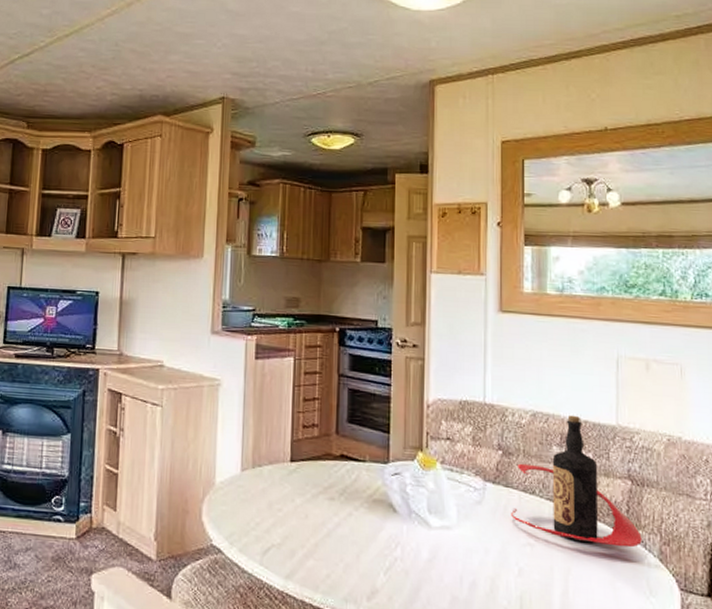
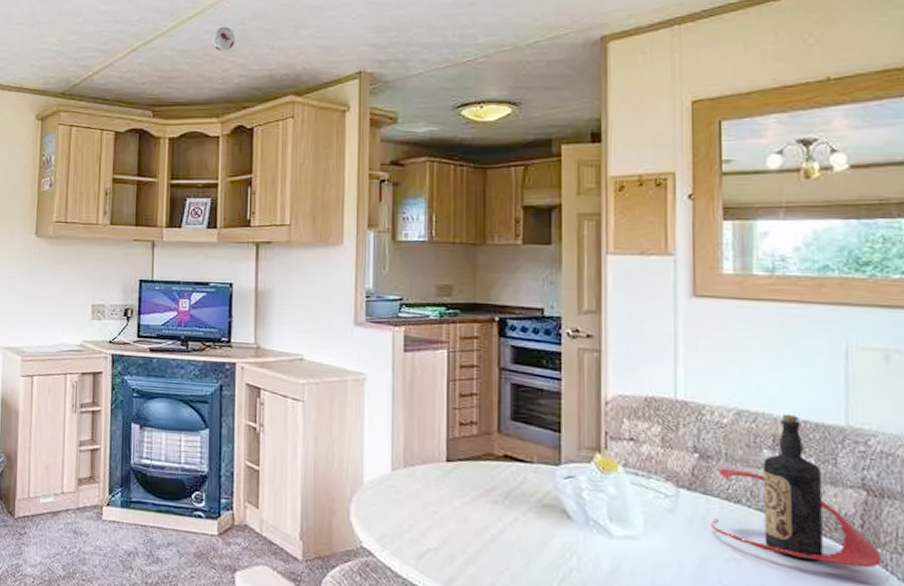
smoke detector: none [86,46,110,70] -> present [211,26,236,51]

